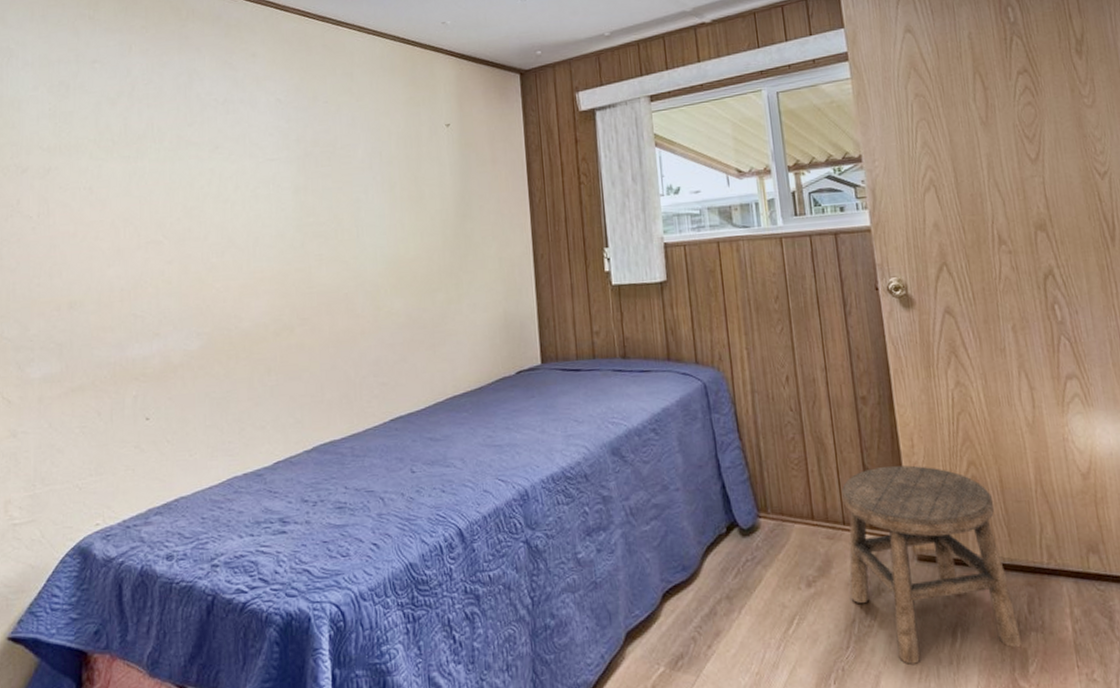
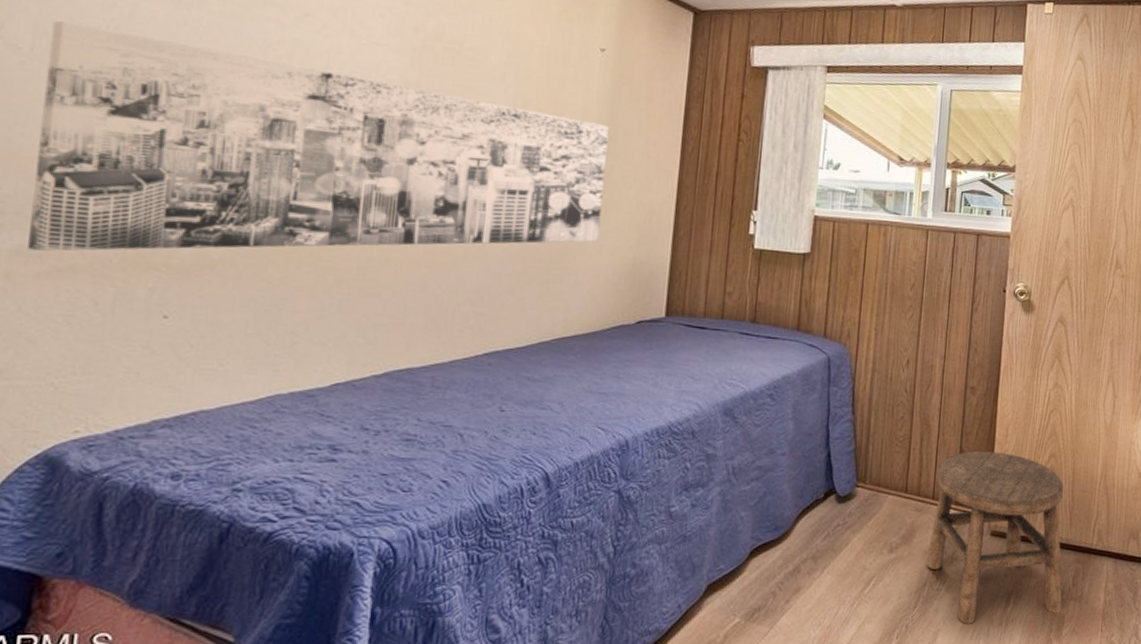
wall art: none [49,189,471,376] -> present [28,20,609,251]

